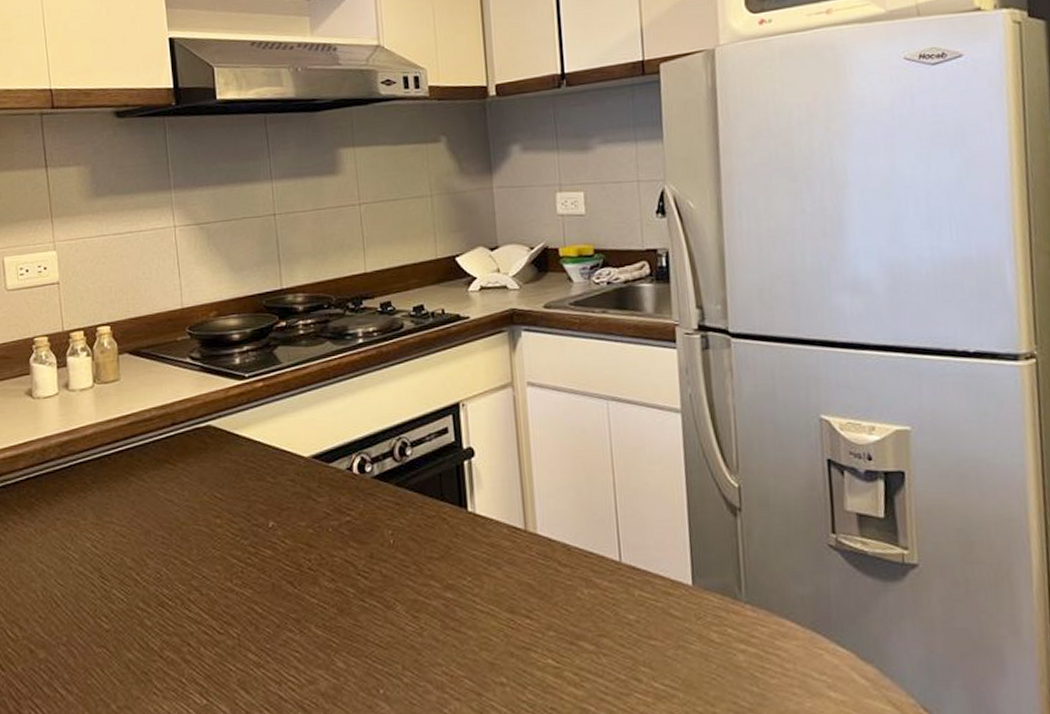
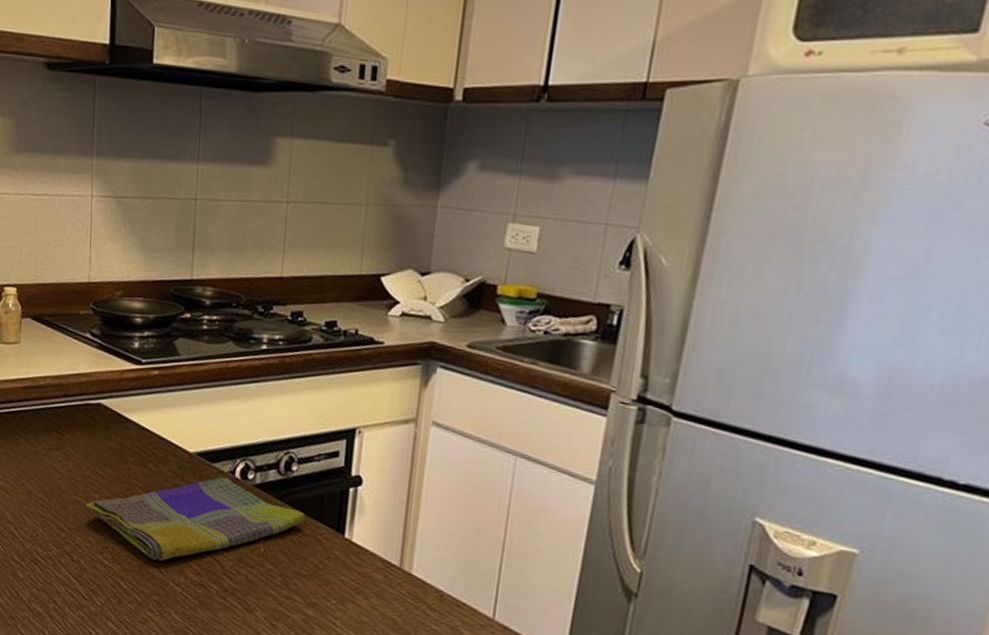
dish towel: none [208,474,428,575] -> present [86,476,306,561]

